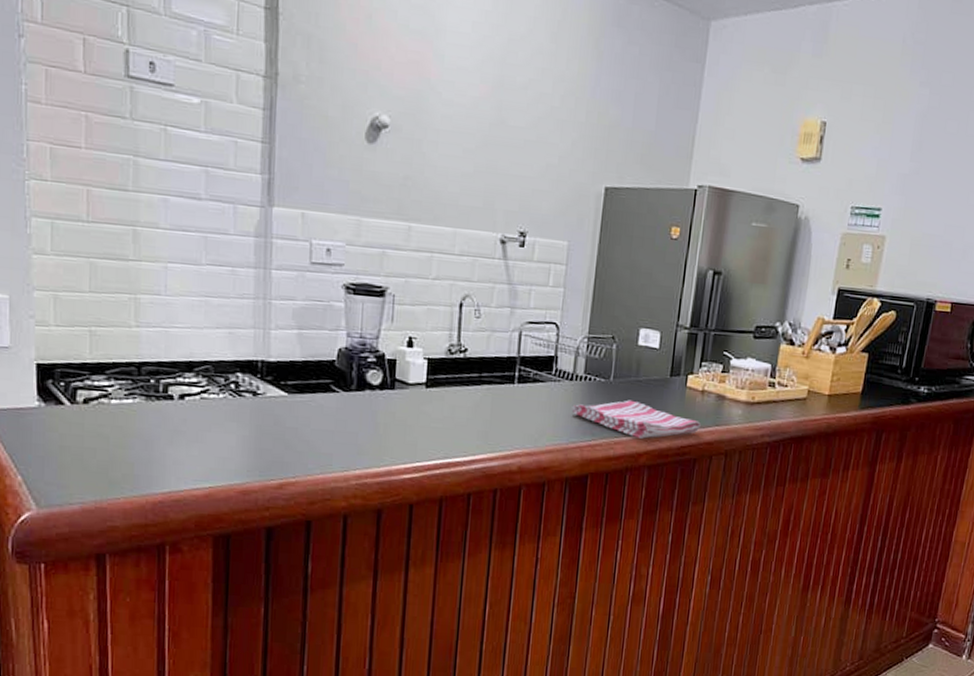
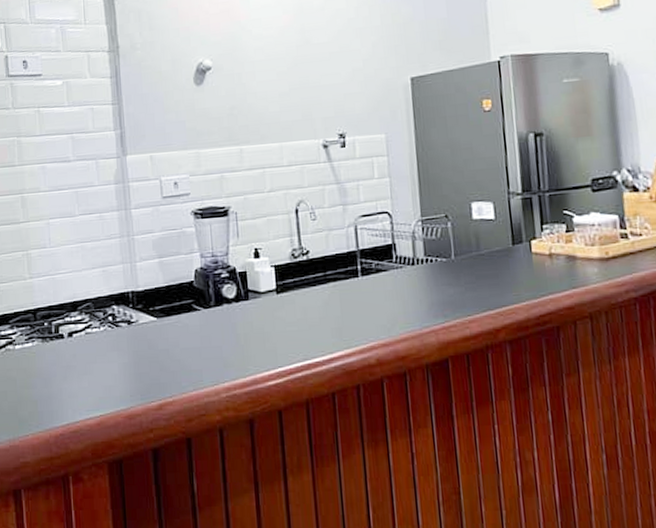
dish towel: present [571,400,701,439] -> none [418,275,556,314]

